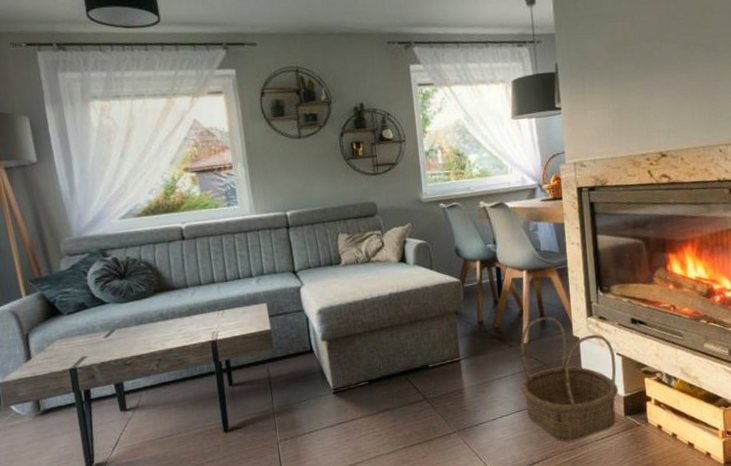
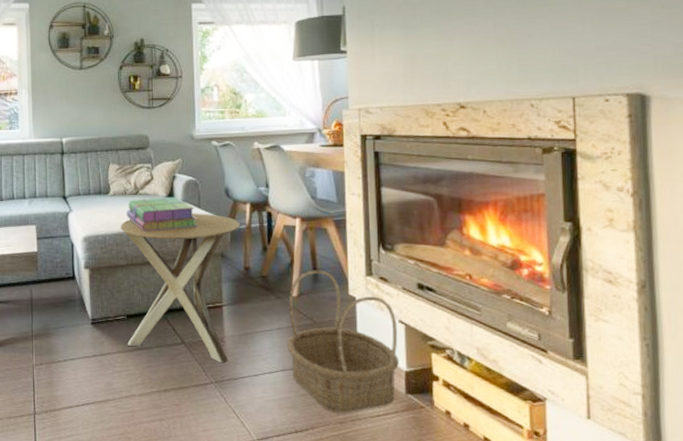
side table: none [354,274,472,413] -> present [120,213,241,363]
stack of books: none [360,261,431,298] -> present [126,197,198,232]

